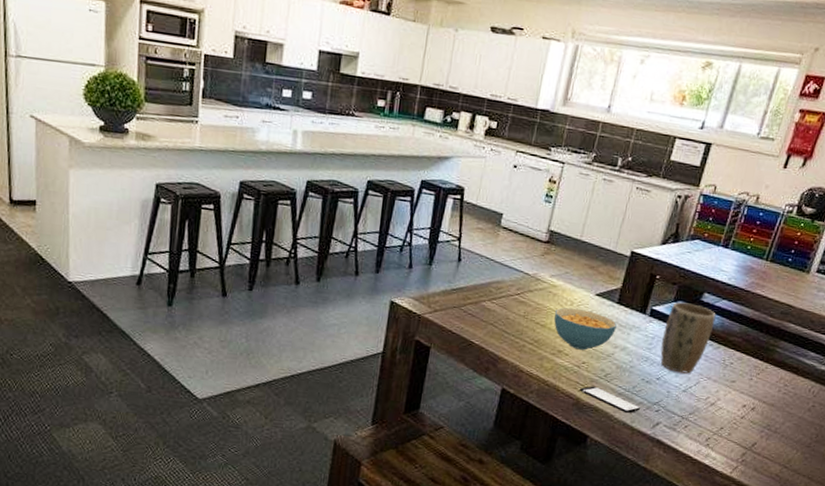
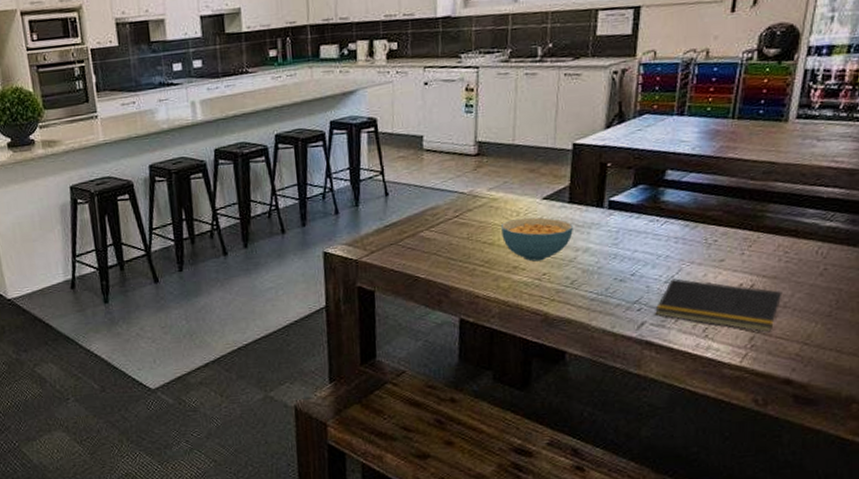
smartphone: present [579,386,641,414] -> none [546,296,620,320]
plant pot: present [660,302,716,374] -> none [628,185,686,264]
notepad: none [670,389,776,452] -> present [655,278,782,333]

